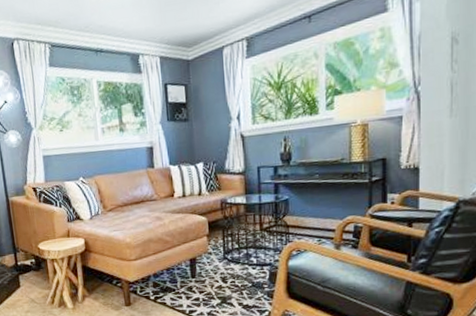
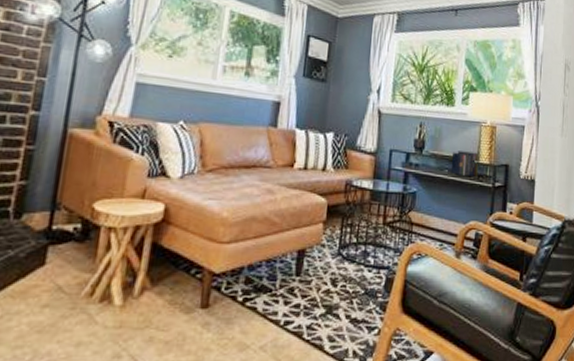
books: none [322,153,351,178] -> present [452,151,479,176]

